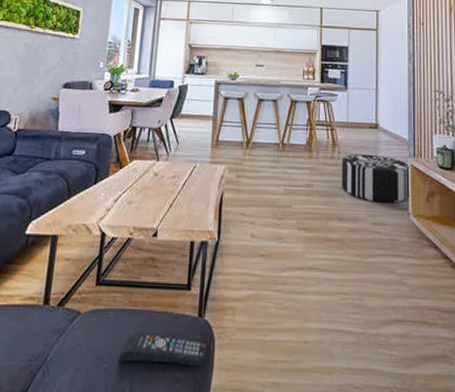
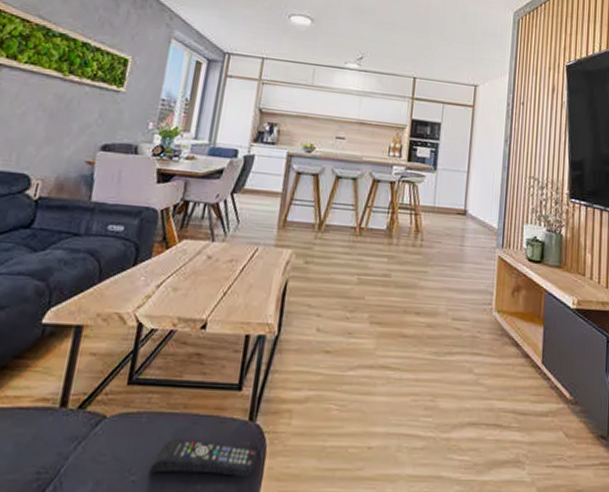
pouf: present [341,153,410,203] -> none [421,241,497,297]

